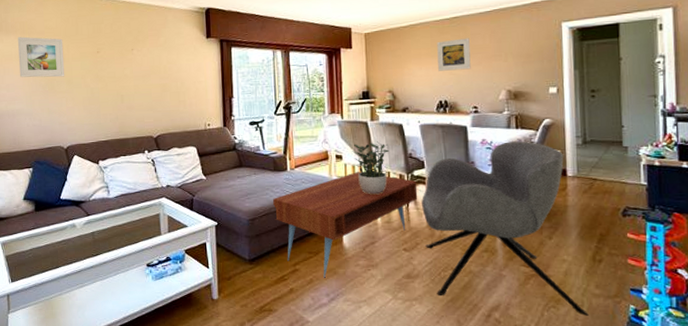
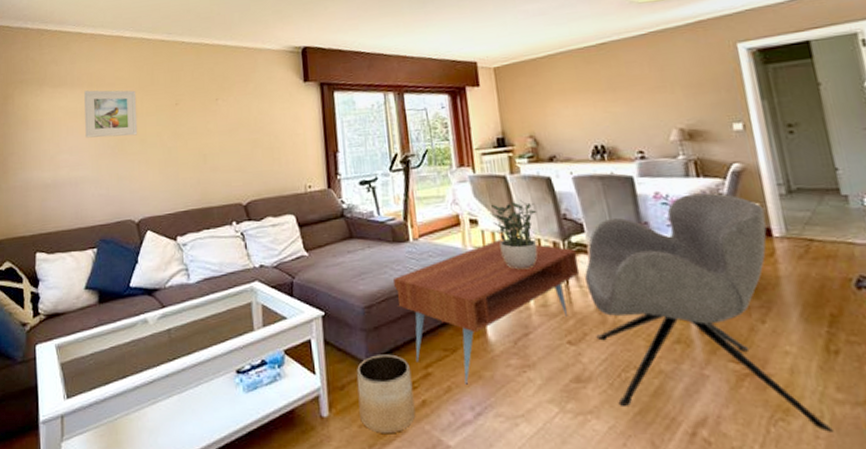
planter: none [240,255,285,312] -> present [356,354,416,435]
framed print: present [437,38,471,71] -> none [583,67,630,109]

